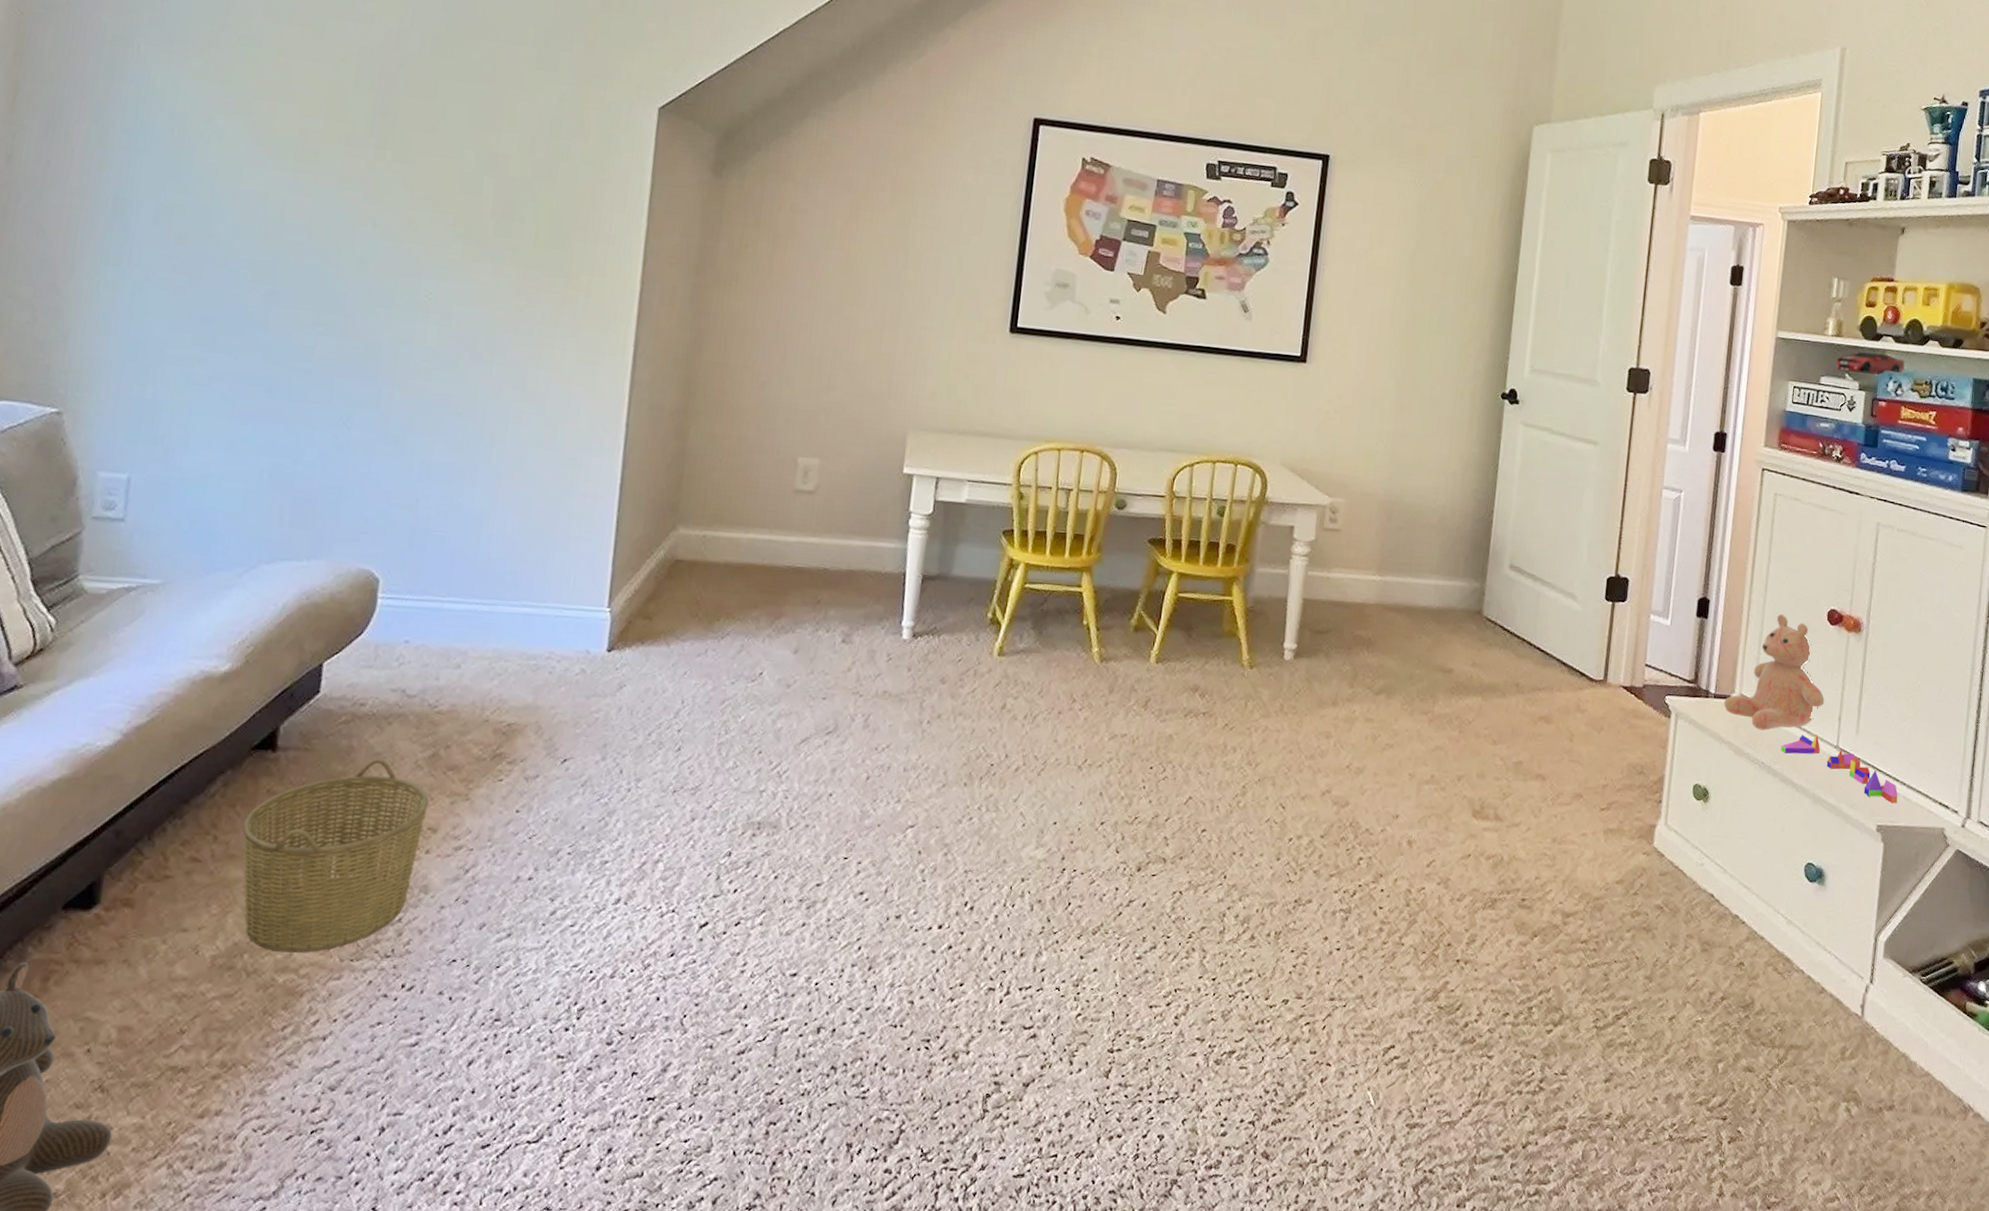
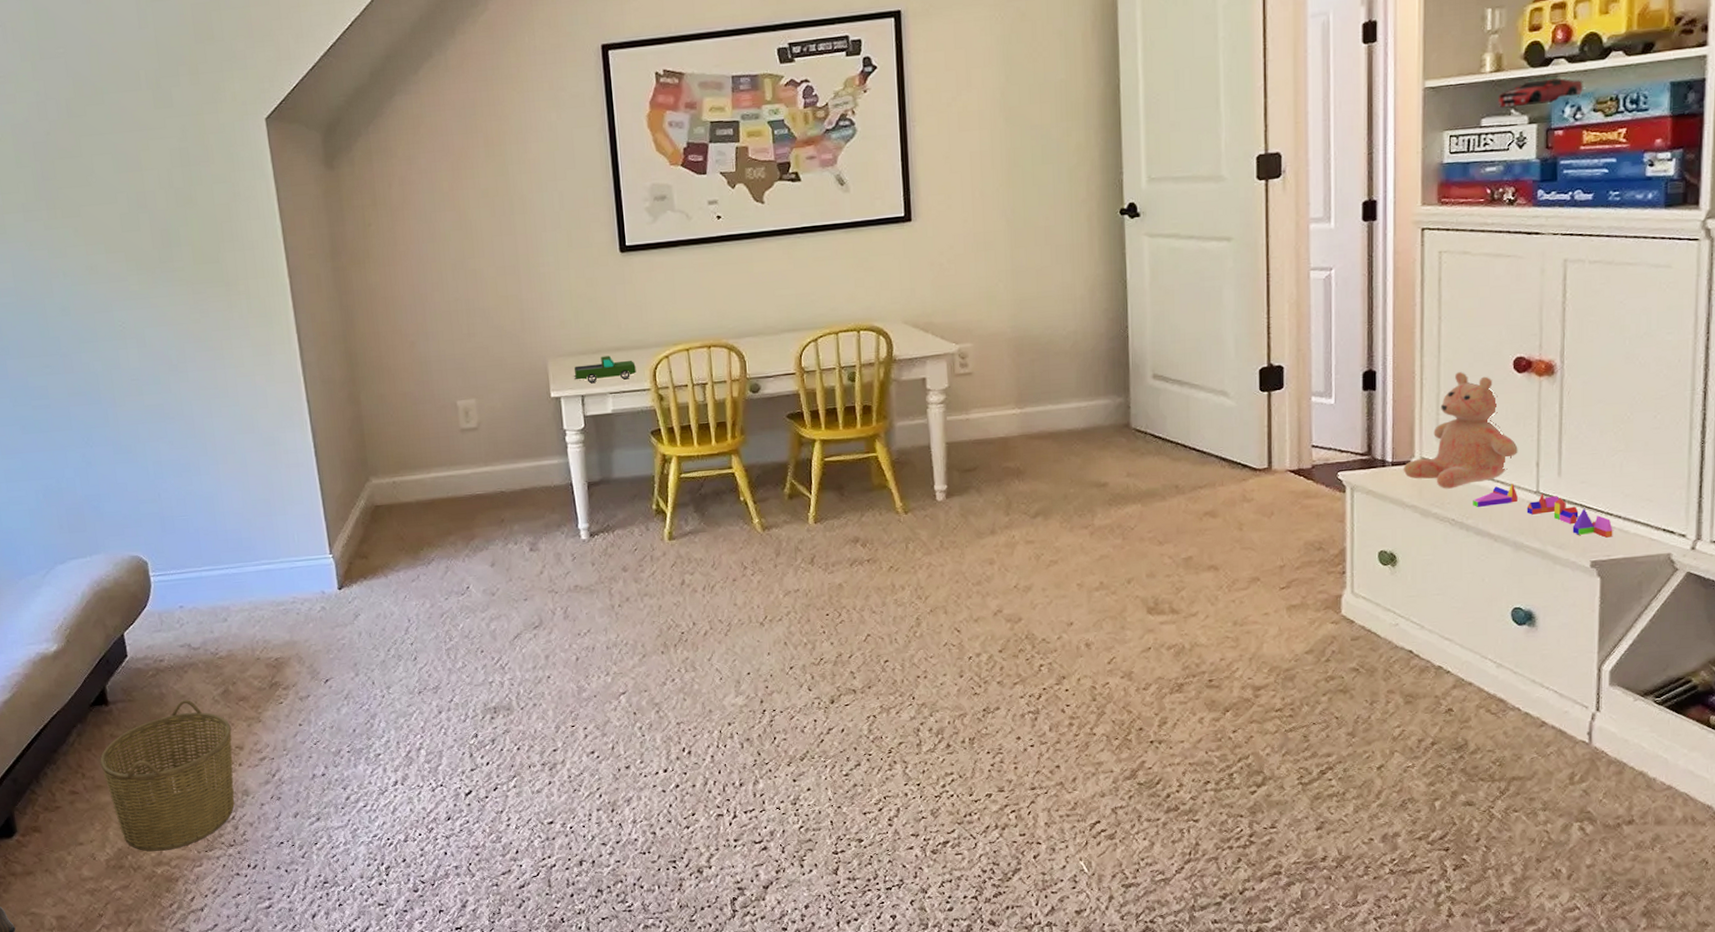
toy truck: none [931,439,1002,469] -> present [573,355,636,384]

